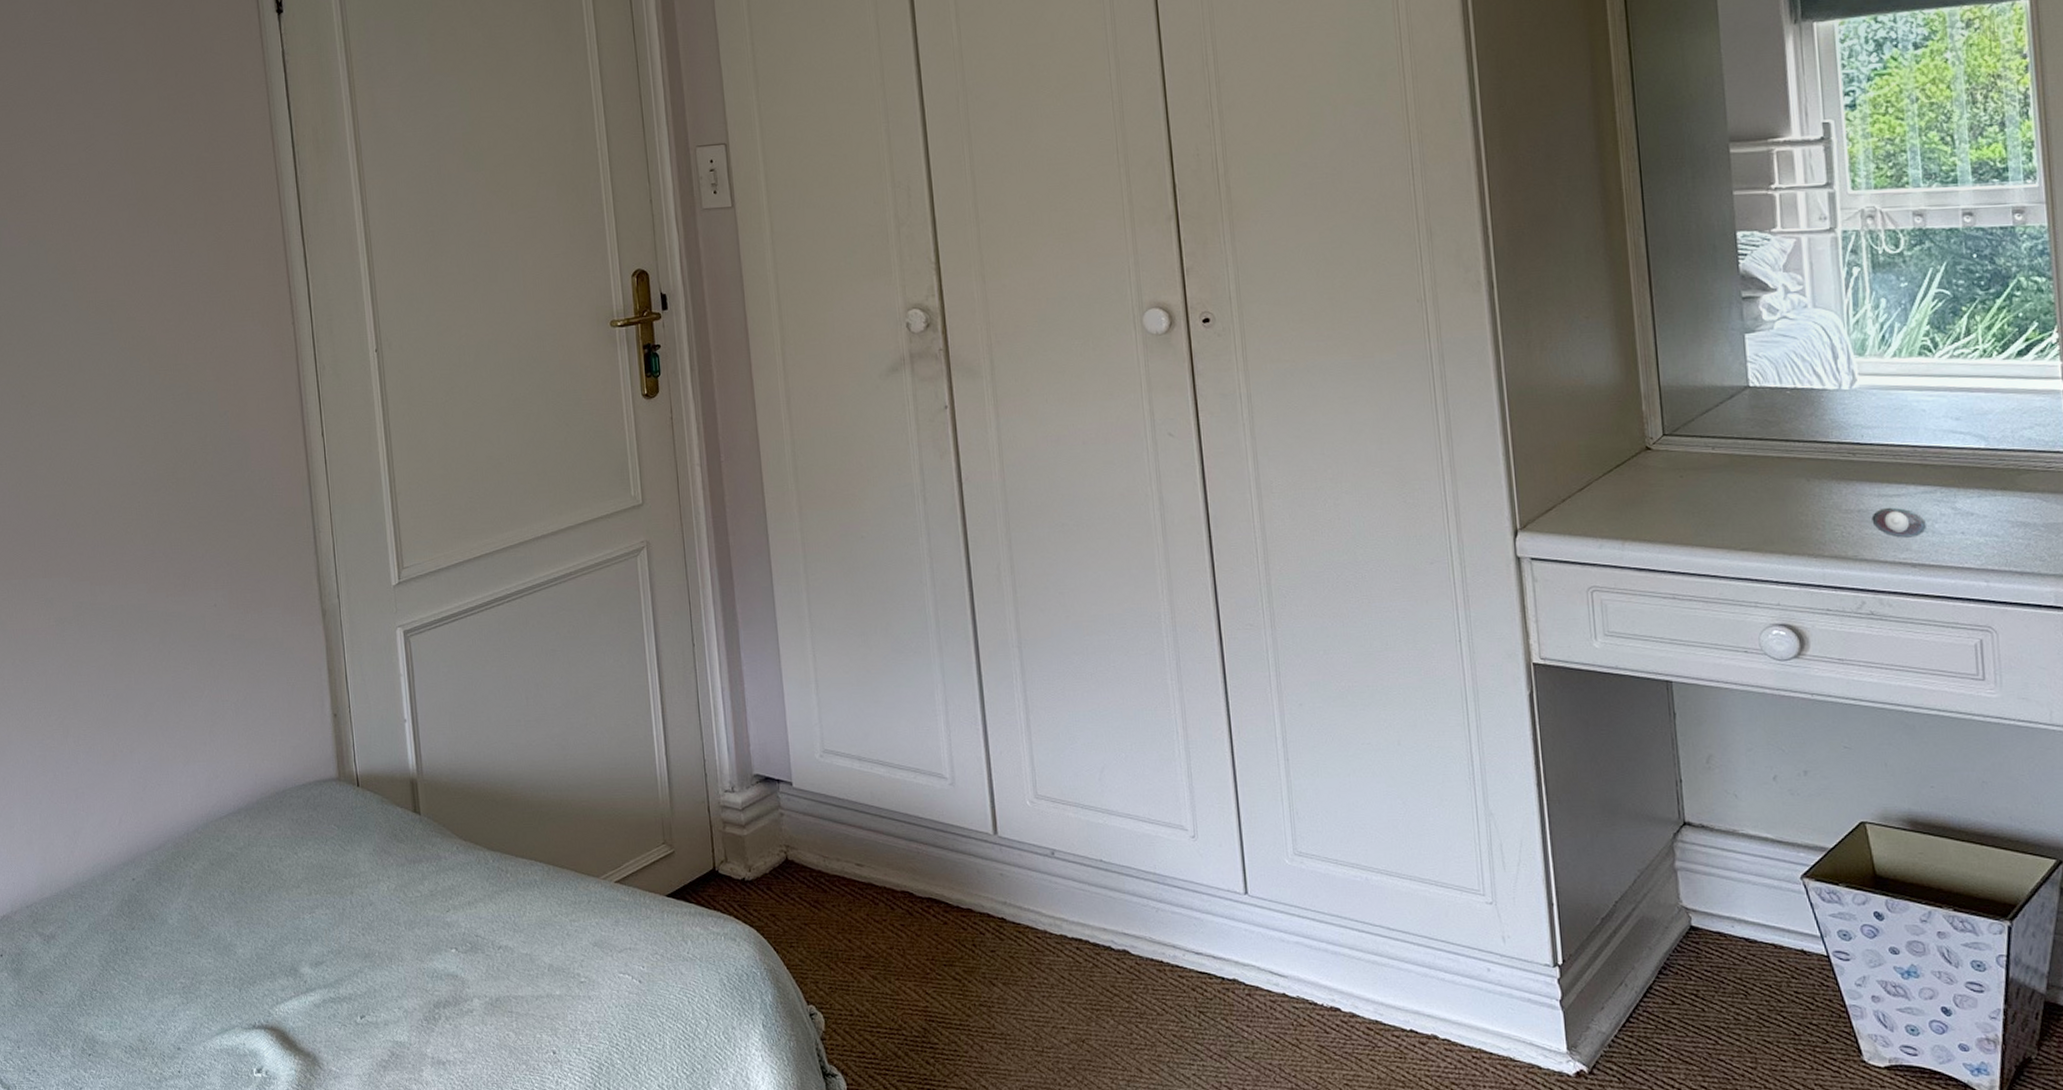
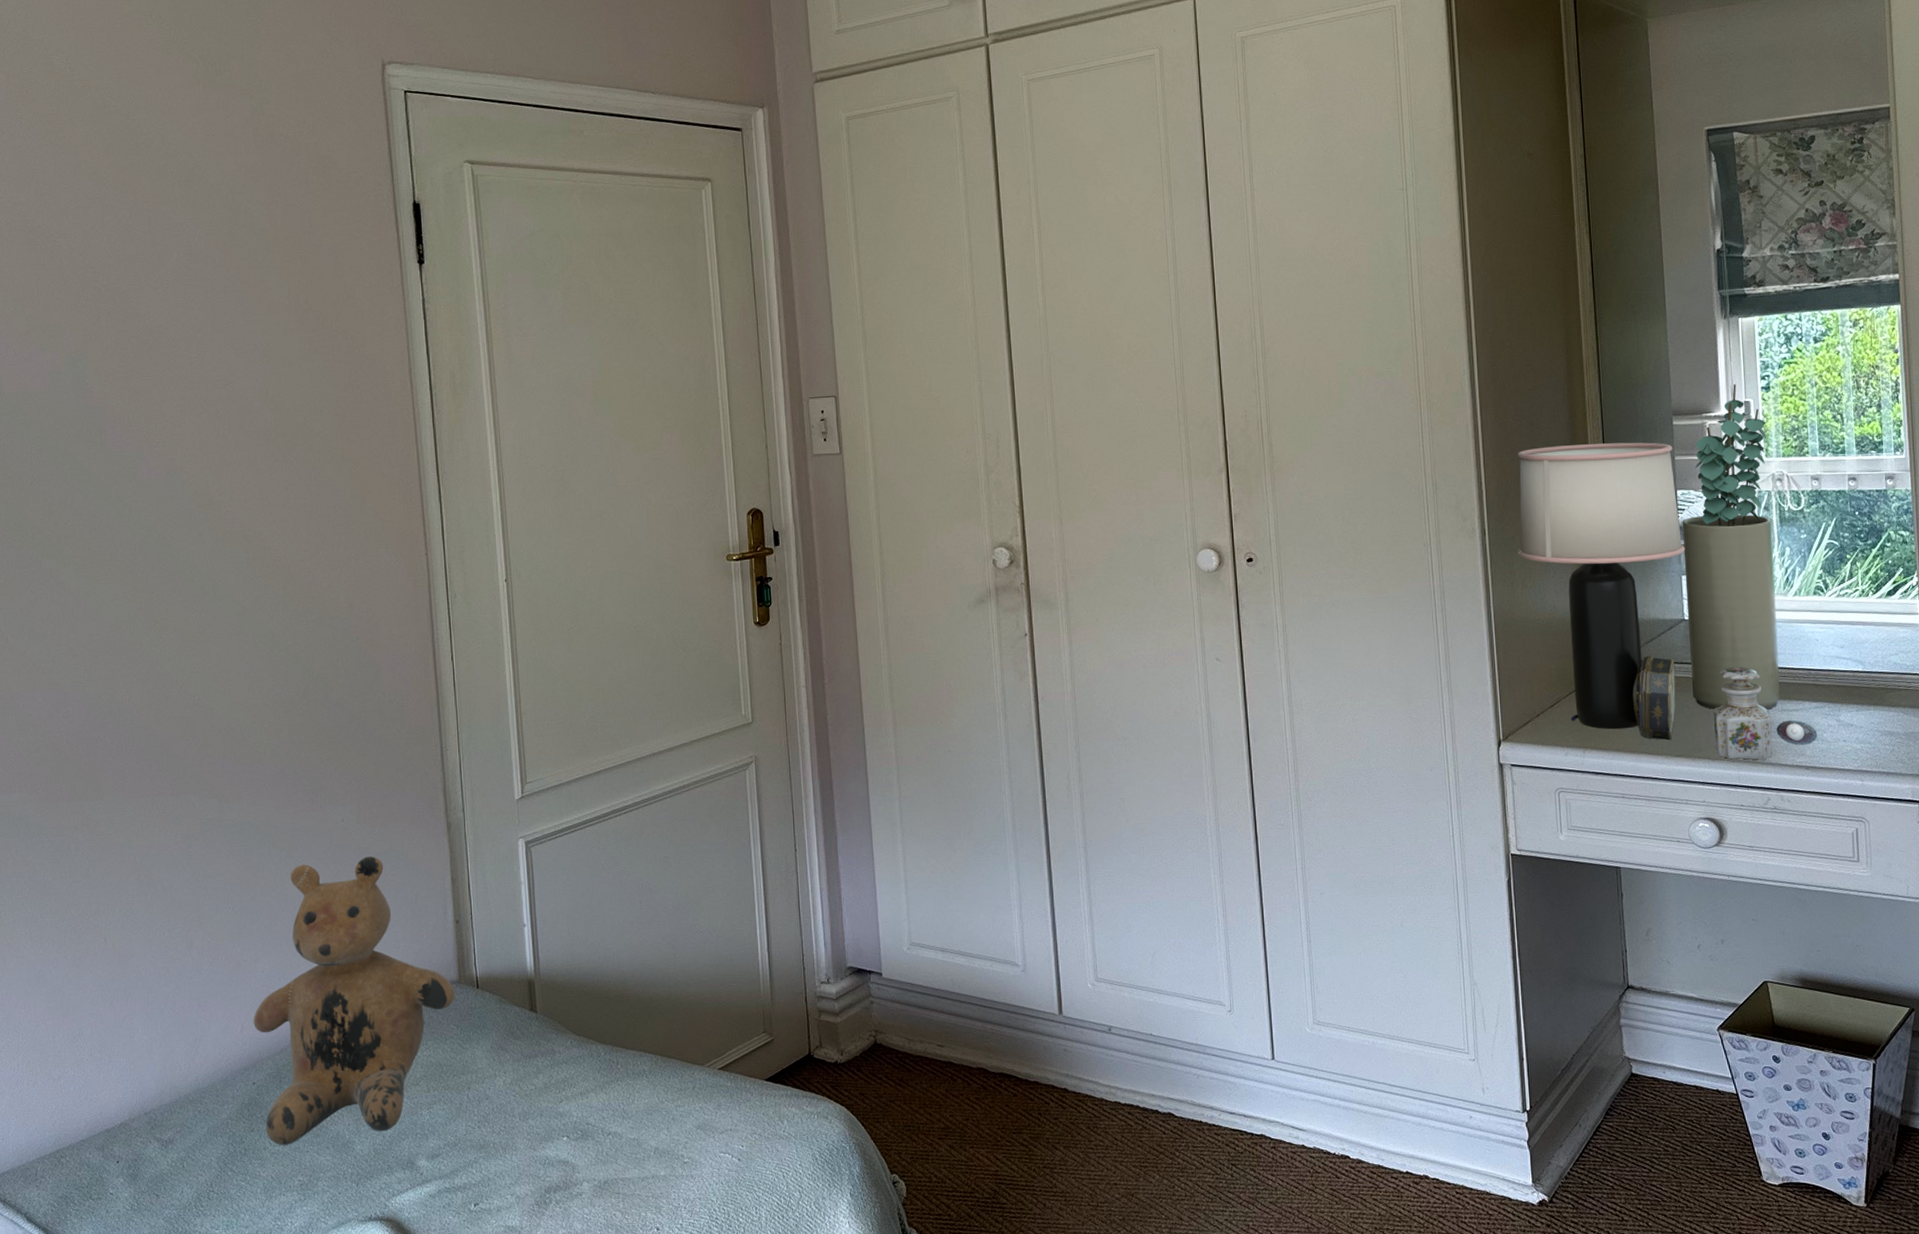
teddy bear: none [130,644,336,946] -> present [253,856,456,1146]
table lamp: none [1531,175,1749,518] -> present [1517,442,1686,730]
jewelry box: none [1683,428,1739,531] -> present [1632,654,1676,741]
vase: none [1743,102,1876,495] -> present [1682,384,1780,710]
perfume bottle: none [1788,443,1868,556] -> present [1712,666,1773,760]

